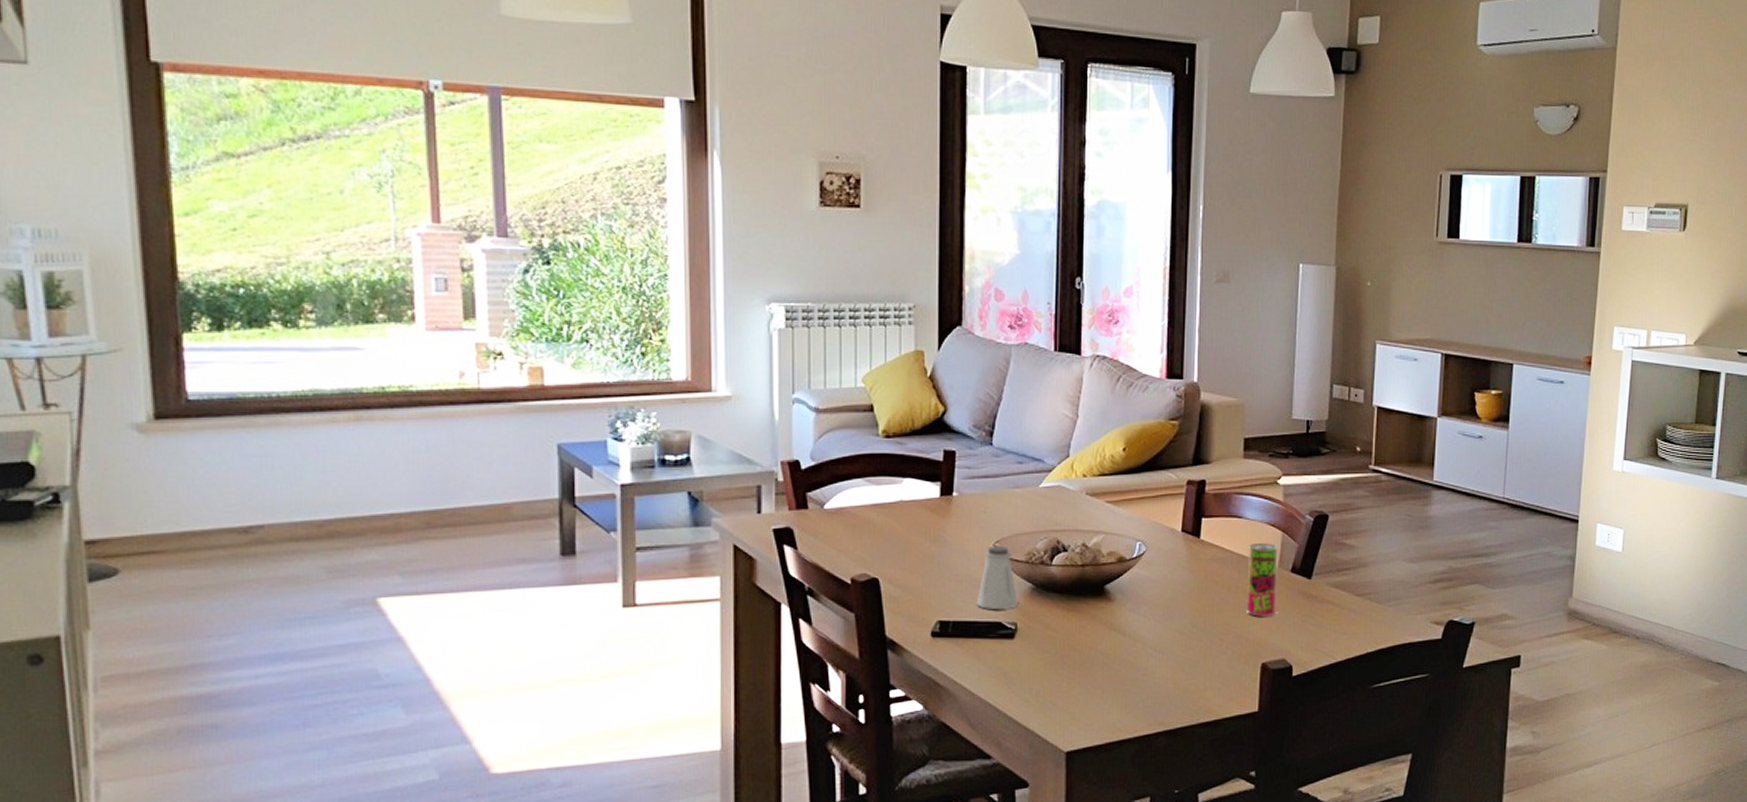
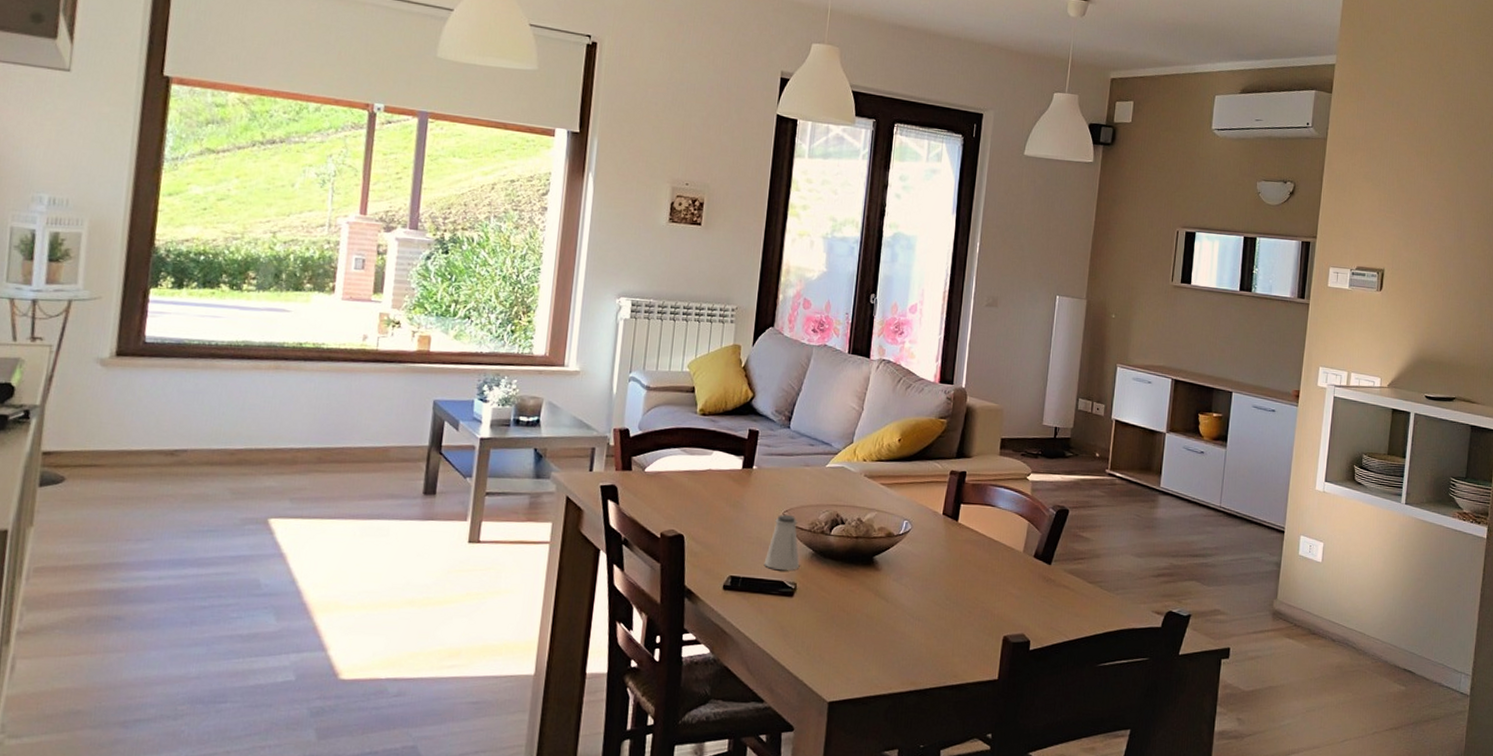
beverage can: present [1246,543,1278,617] -> none [993,530,1024,595]

